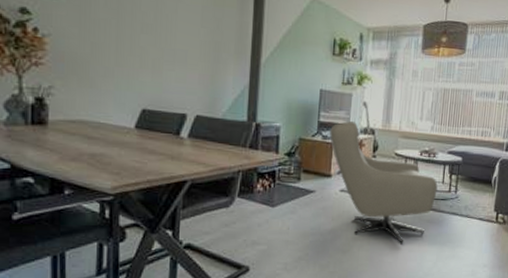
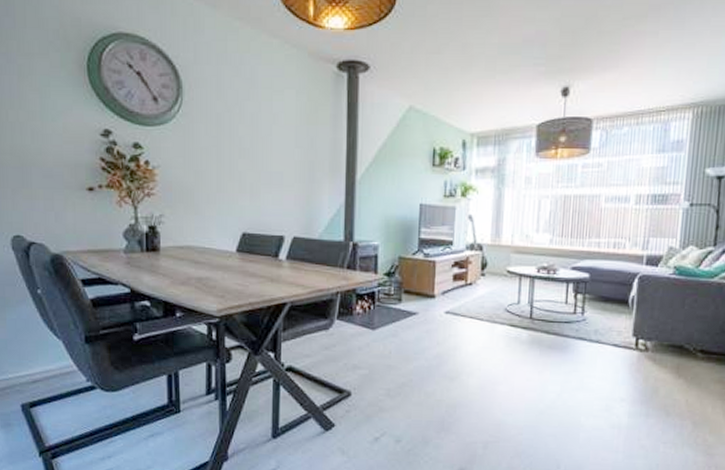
armchair: present [330,121,438,245] -> none [432,237,560,373]

